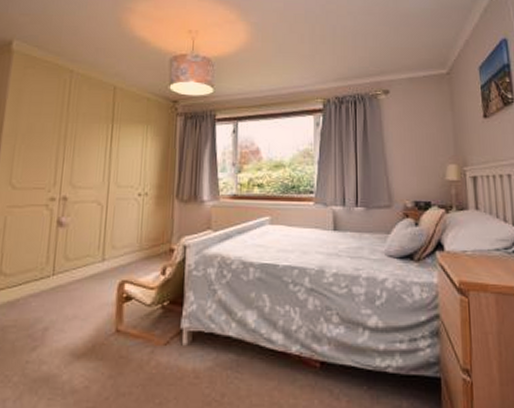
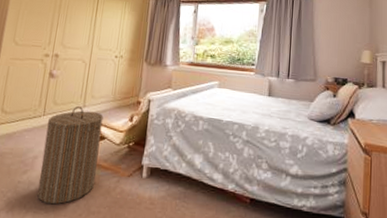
laundry hamper: none [51,259,128,388] -> present [37,105,103,205]

